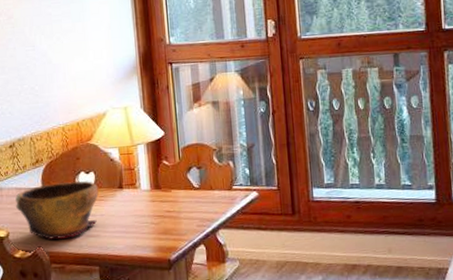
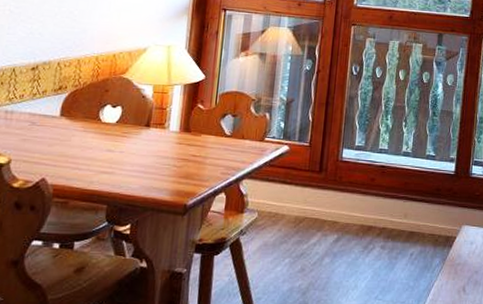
bowl: present [15,180,99,240] -> none [25,113,123,172]

